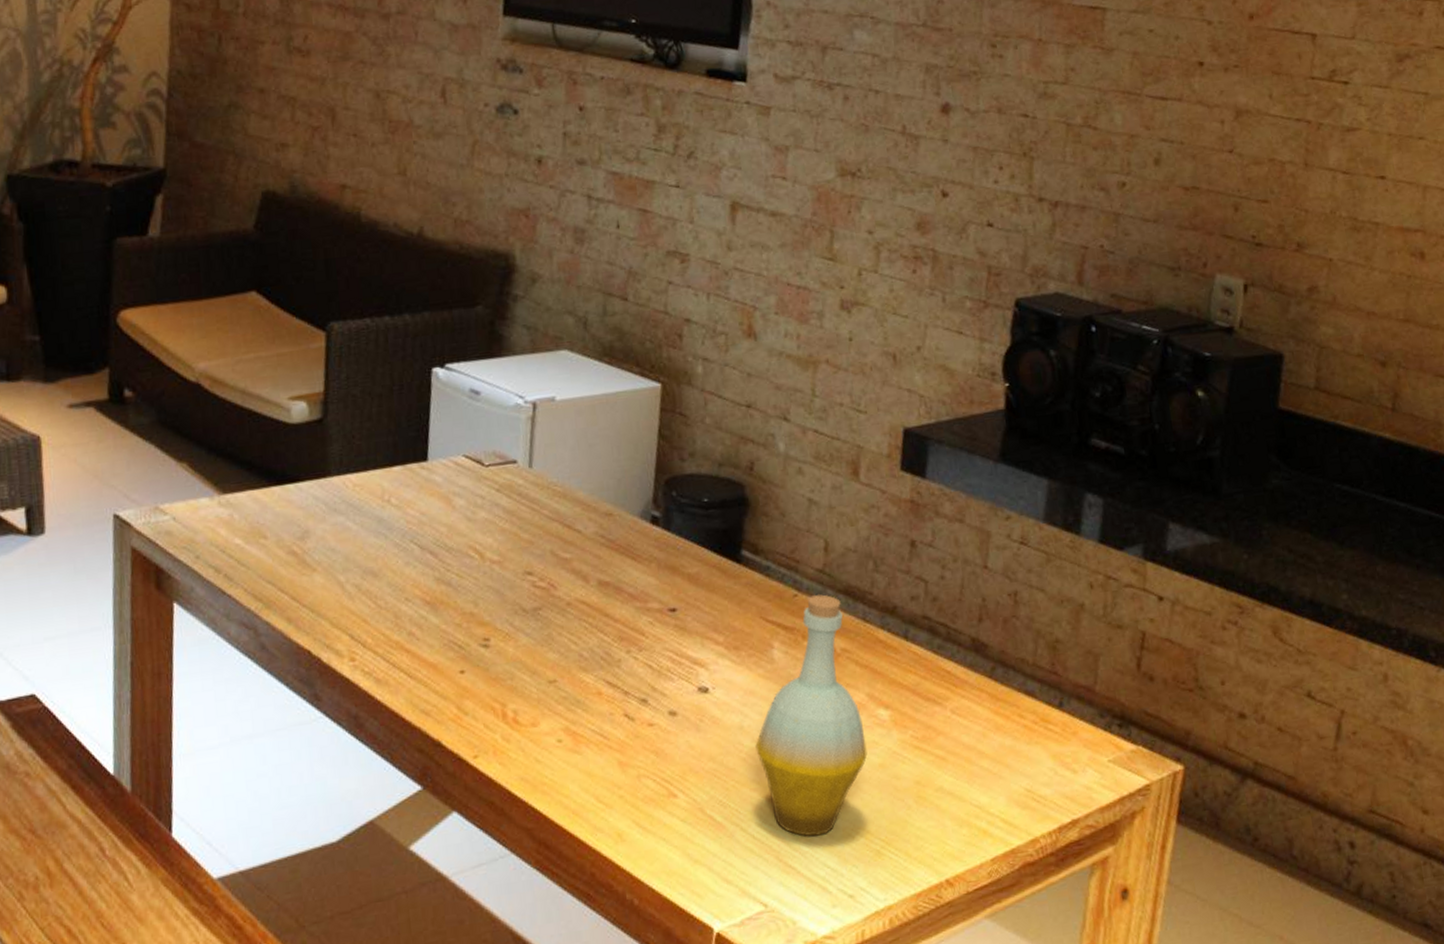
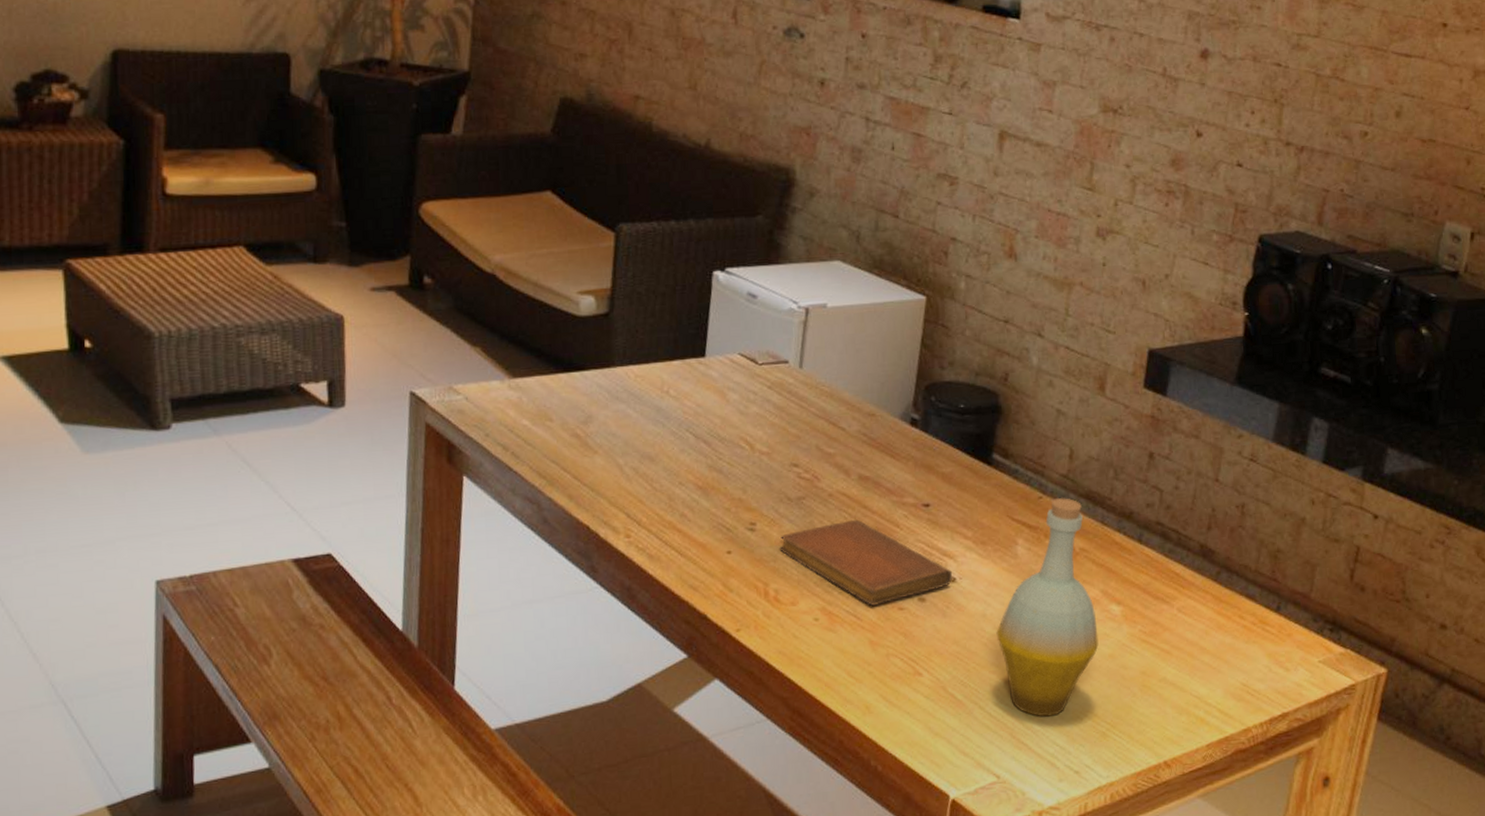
notebook: none [515,629,705,723] -> present [779,519,953,606]

